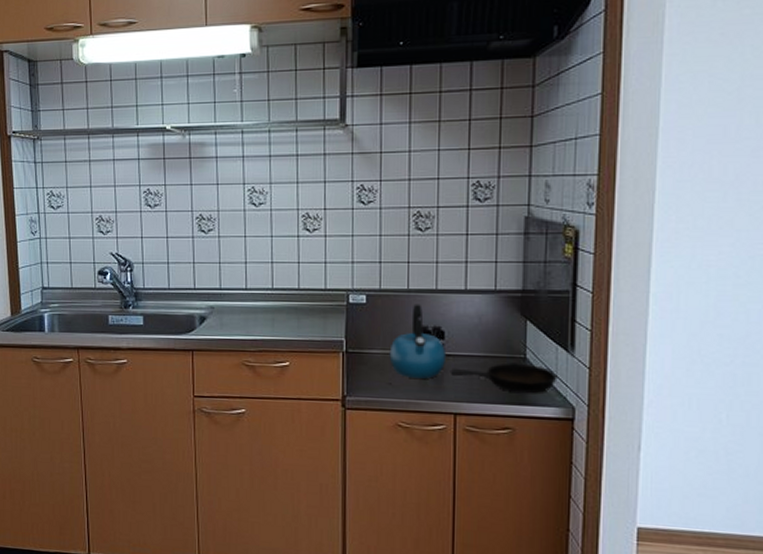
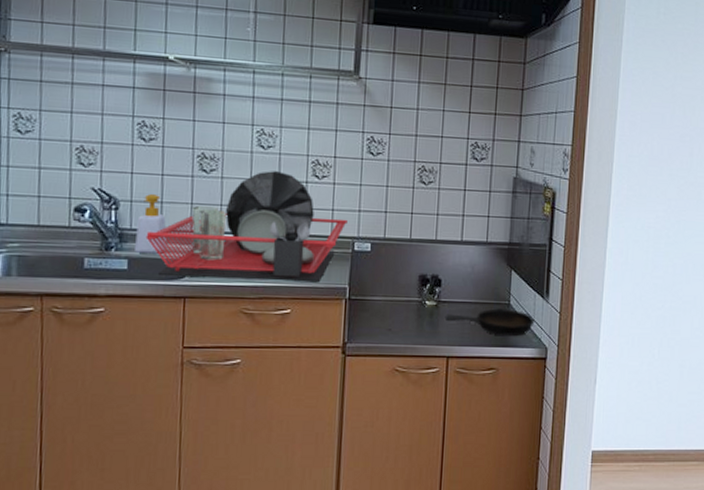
soap bottle: none [148,255,175,310] -> present [135,193,167,254]
dish rack: none [156,227,341,336] -> present [145,171,347,283]
kettle: present [389,304,447,379] -> none [390,253,443,324]

